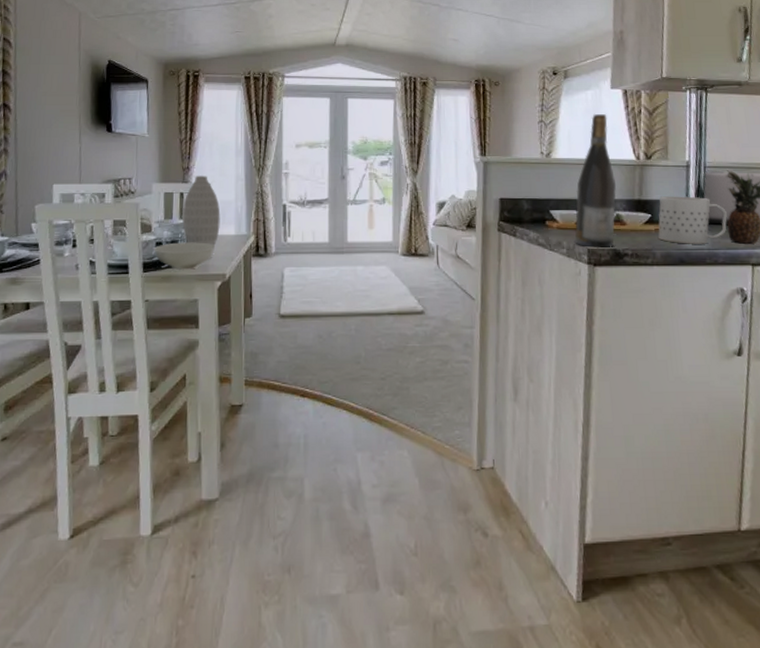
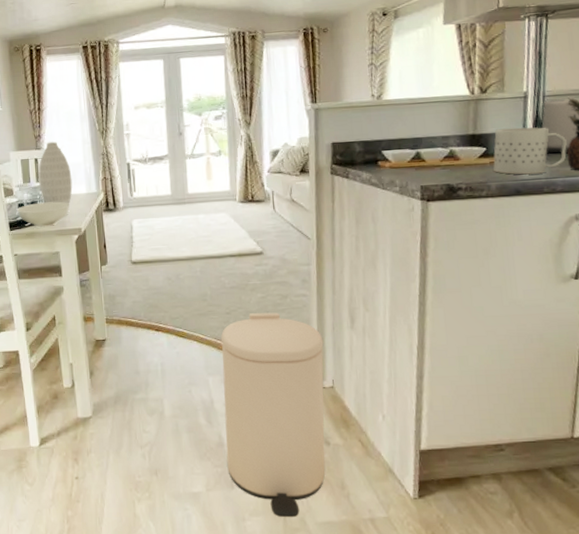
pedal bin: none [372,380,485,627] -> present [221,312,325,518]
wine bottle: present [574,113,617,249] -> none [407,51,450,185]

